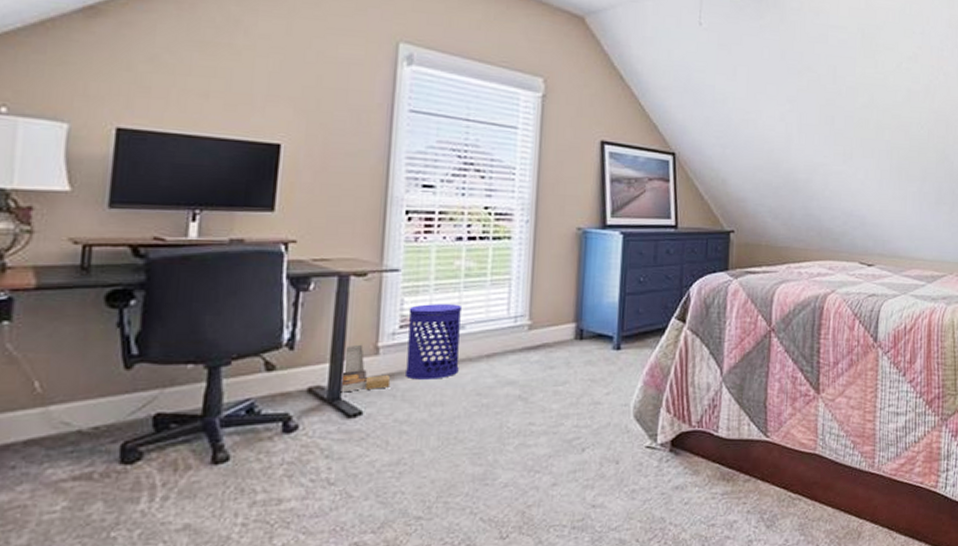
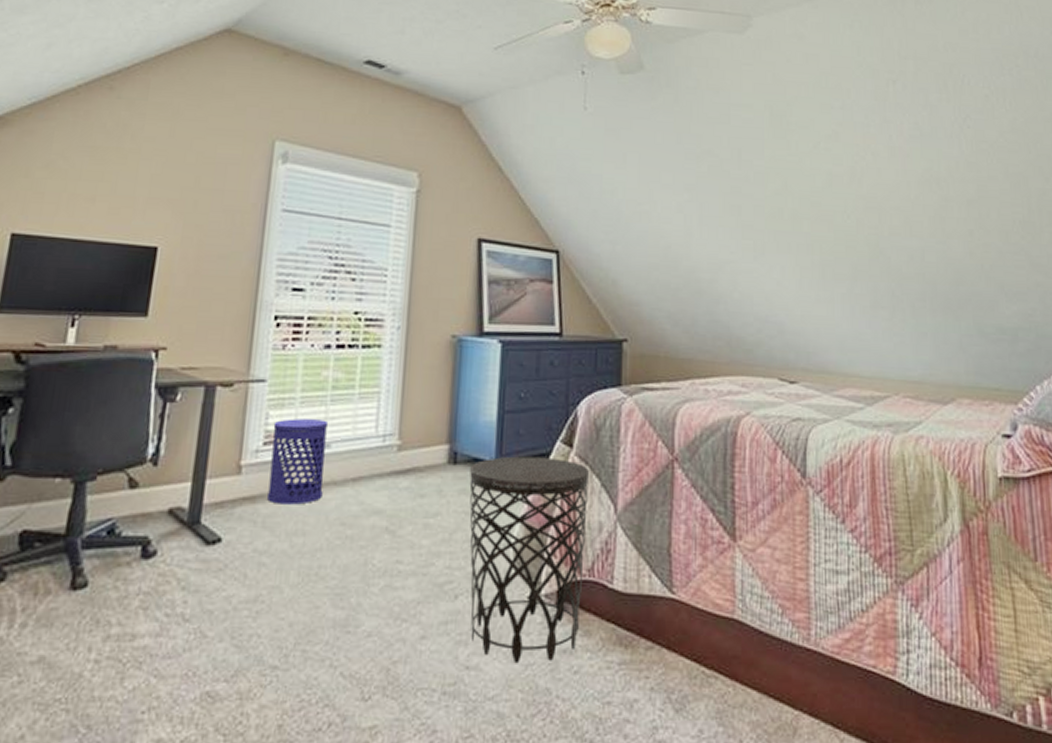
cardboard box: present [340,344,391,393] -> none [200,462,252,516]
side table: none [594,331,699,500] -> present [469,456,589,664]

